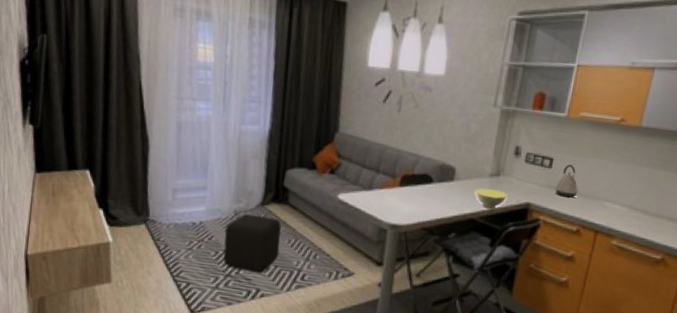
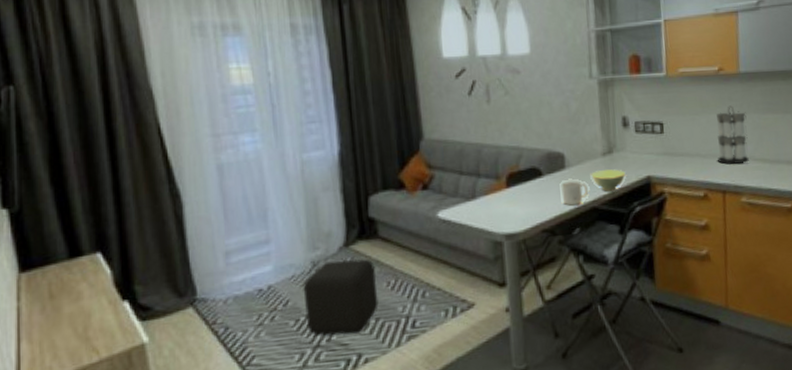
mug: none [445,192,470,214] -> present [561,181,588,206]
kettle: present [555,164,578,198] -> none [672,125,696,162]
spice rack: none [597,155,638,211] -> present [717,105,749,165]

